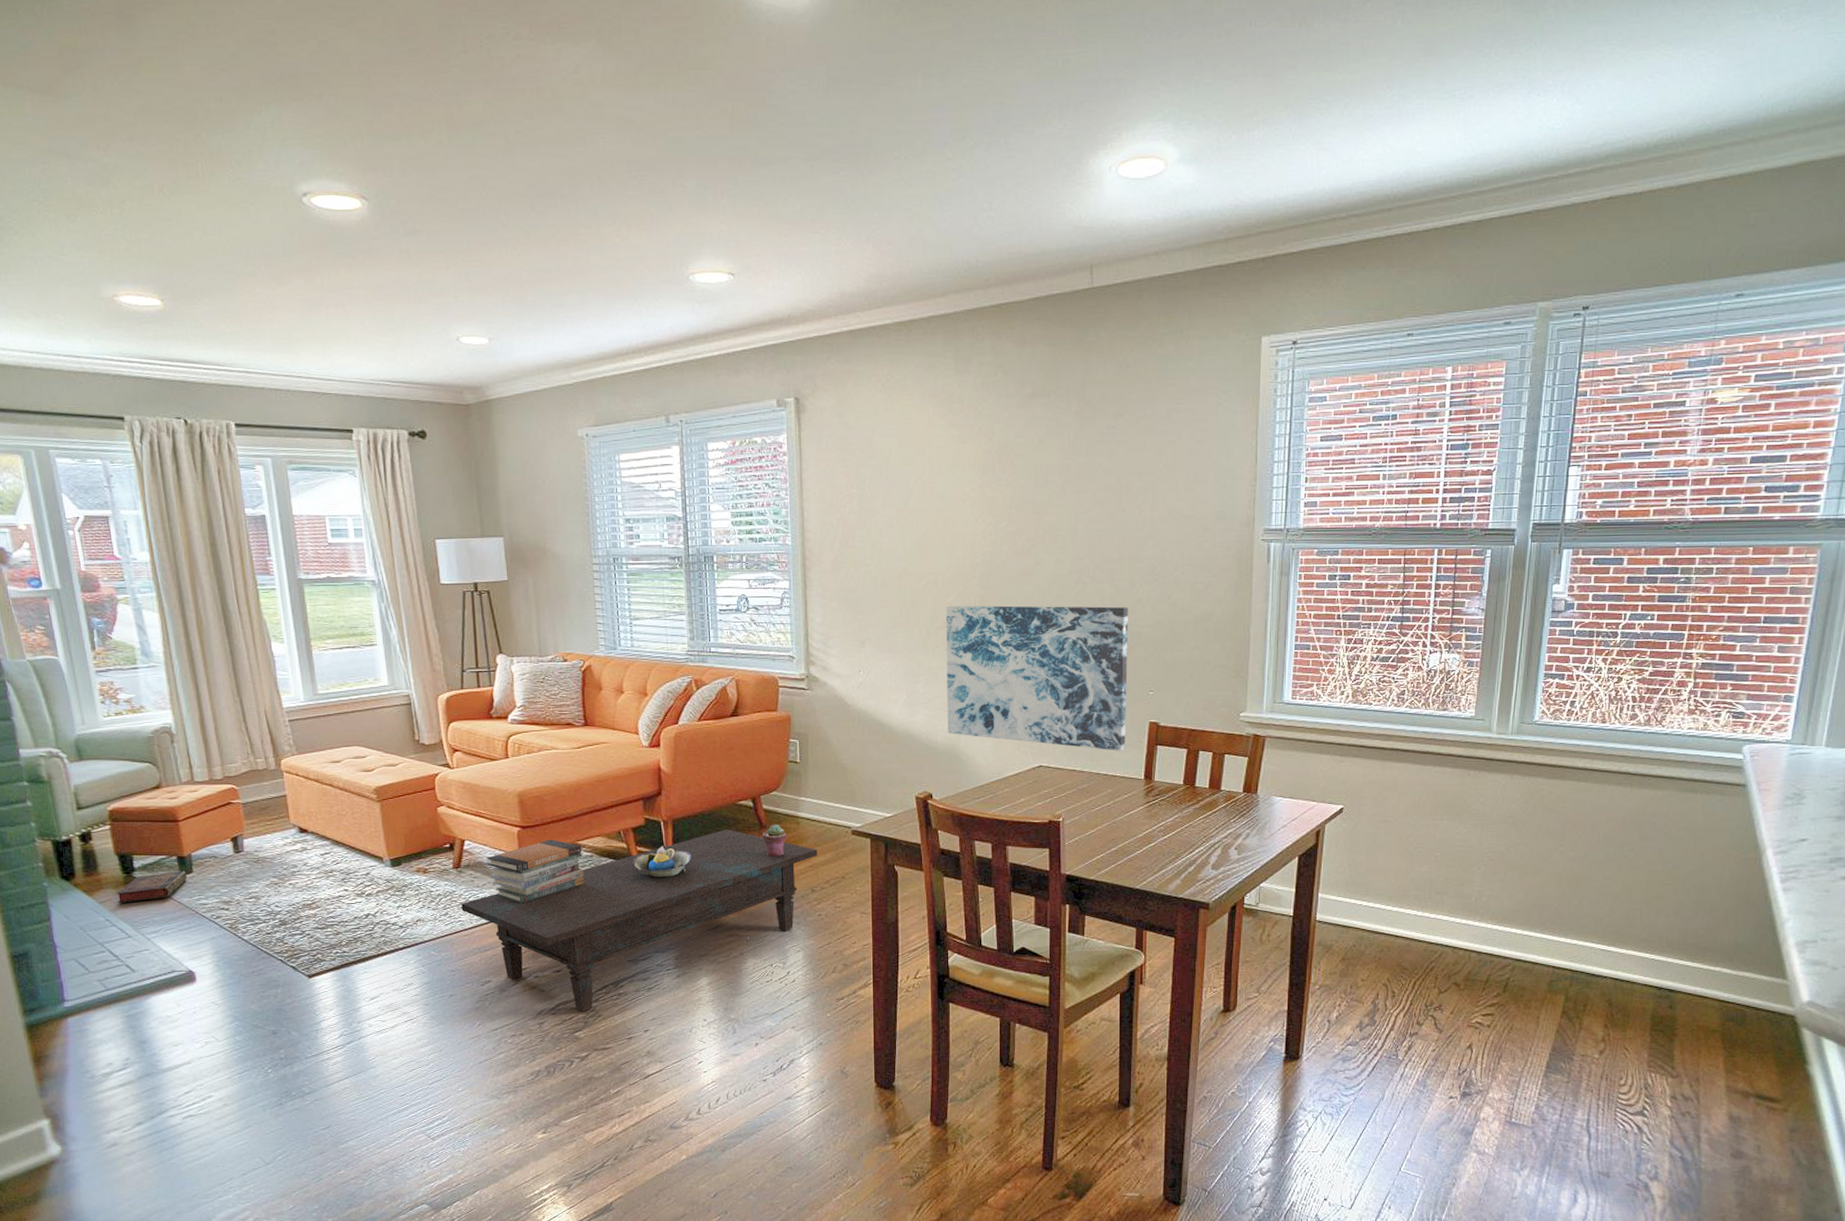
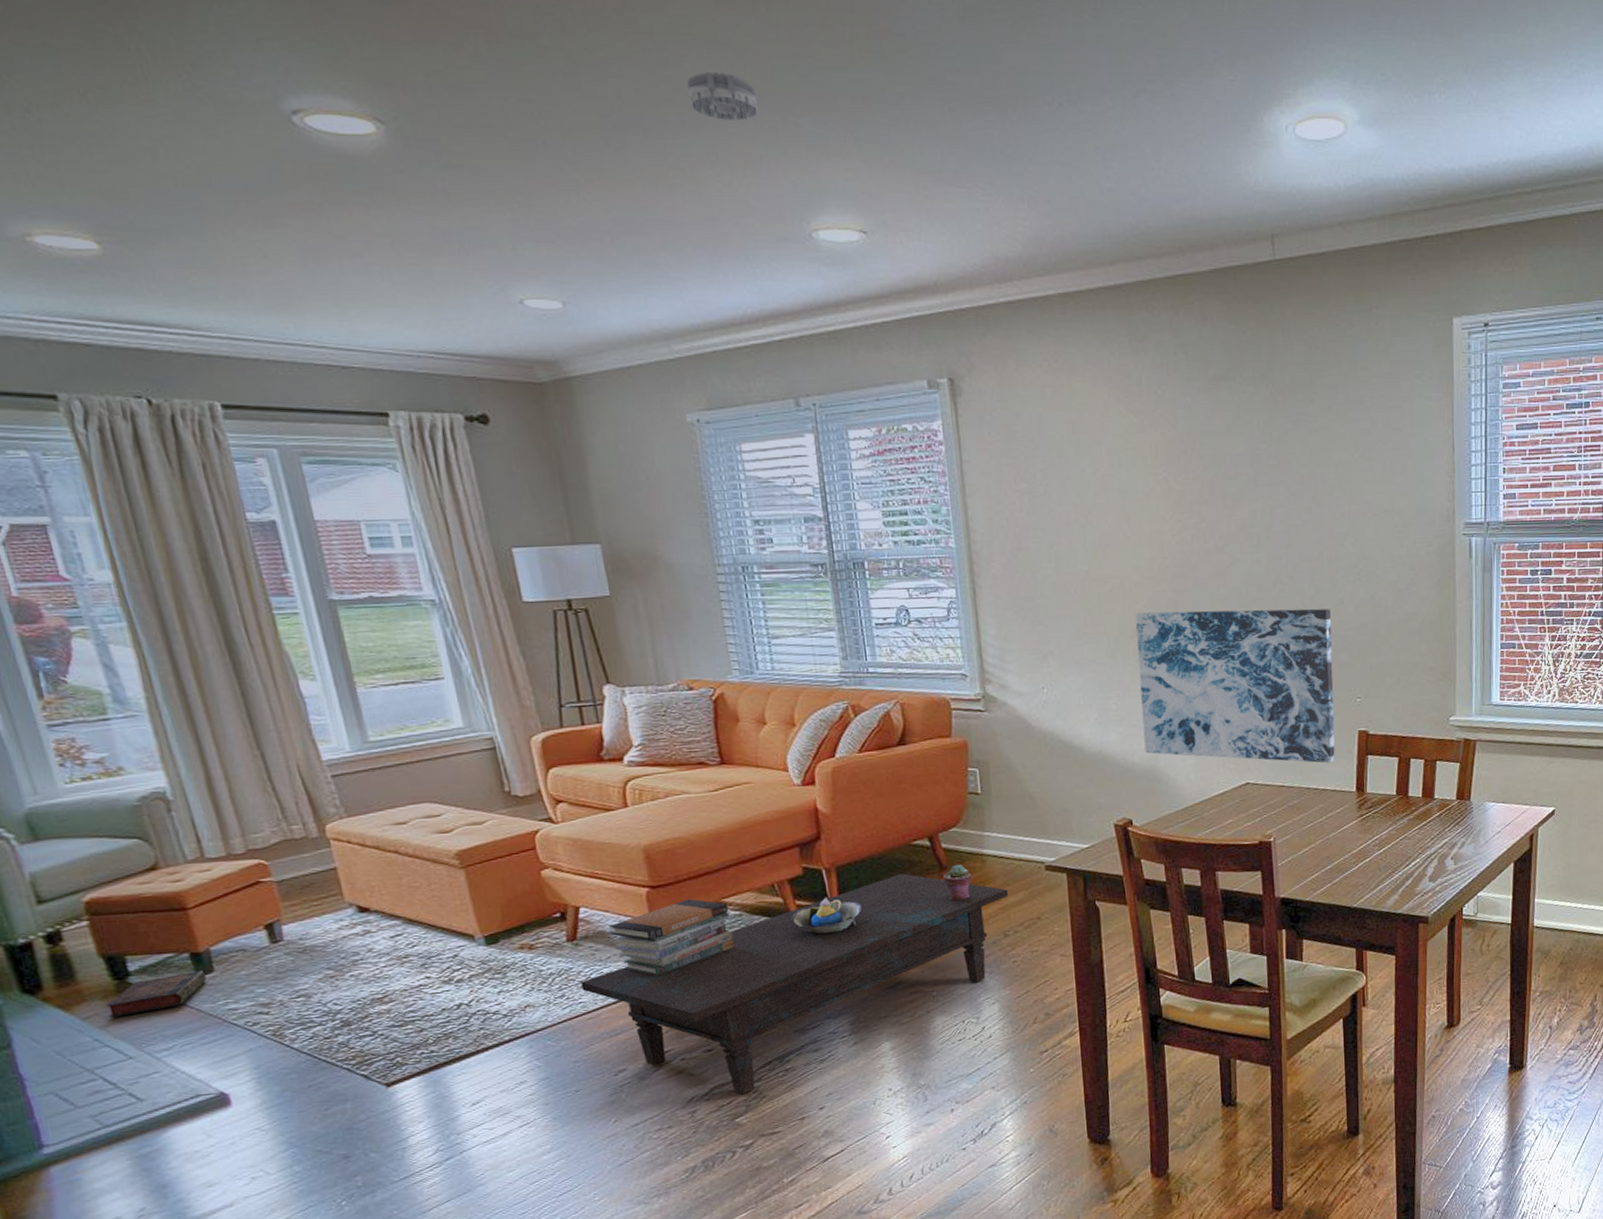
smoke detector: none [598,146,652,185] -> present [687,72,758,121]

